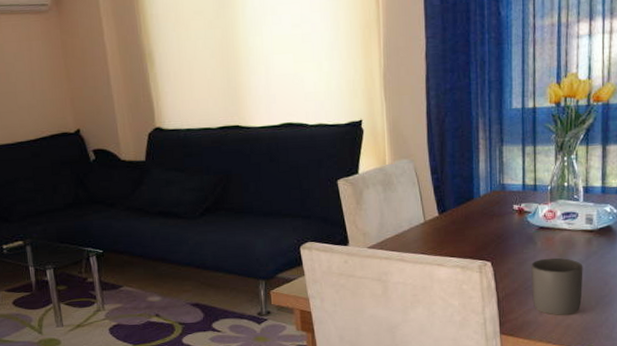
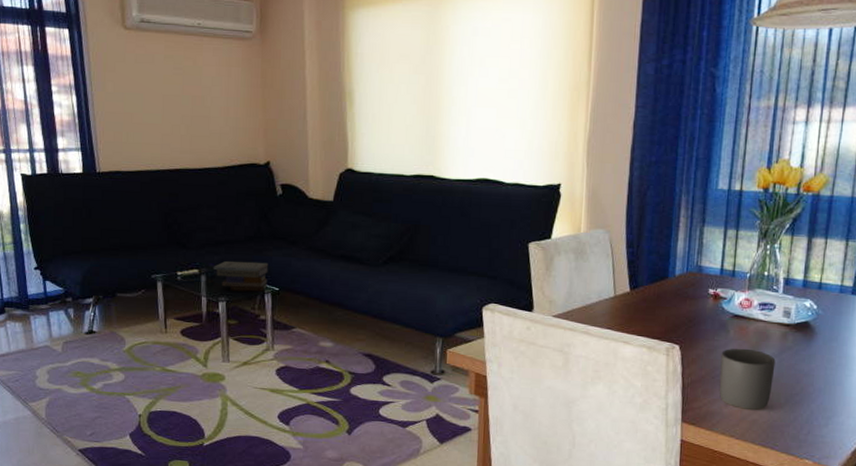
books: none [37,227,92,258] -> present [213,261,268,292]

